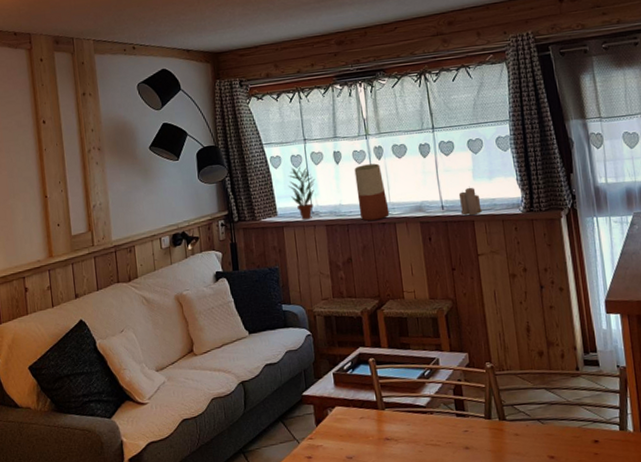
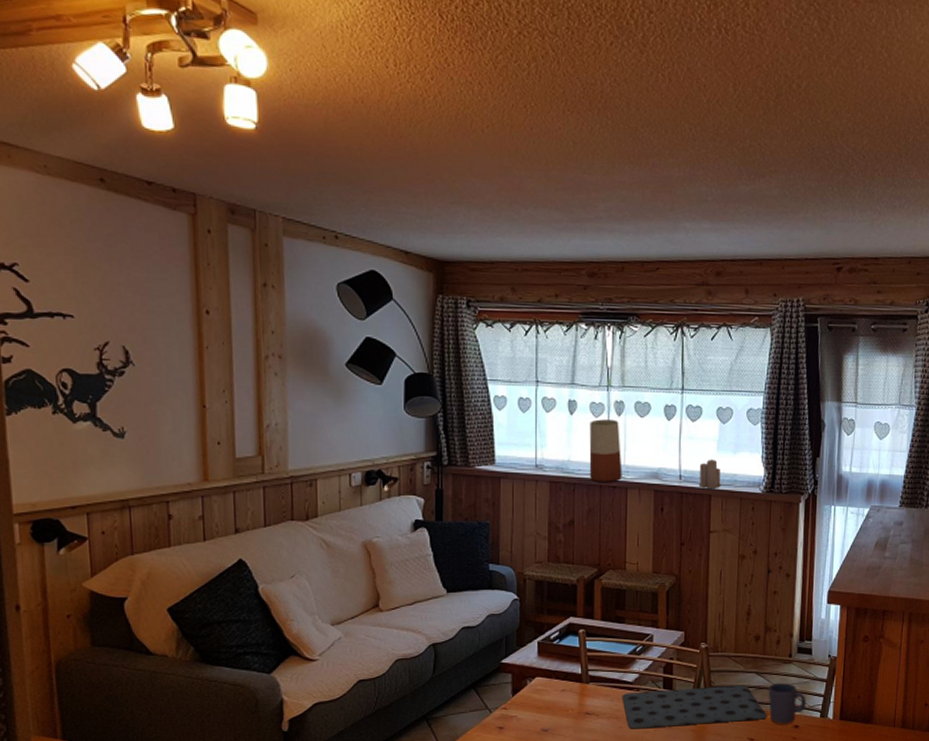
potted plant: present [289,166,315,220] -> none [512,411,544,473]
placemat: none [417,401,564,453] -> present [622,685,767,729]
mug: none [560,396,603,441] -> present [768,682,806,725]

